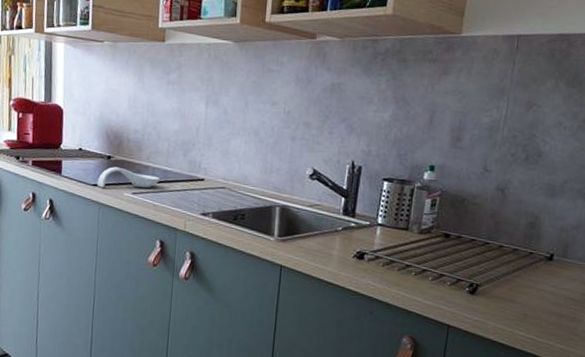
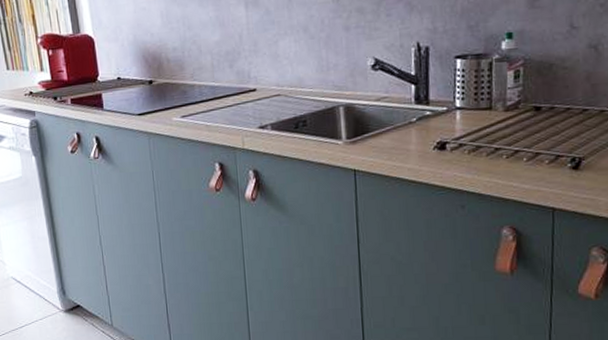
spoon rest: present [97,166,160,189] -> none [142,91,208,116]

